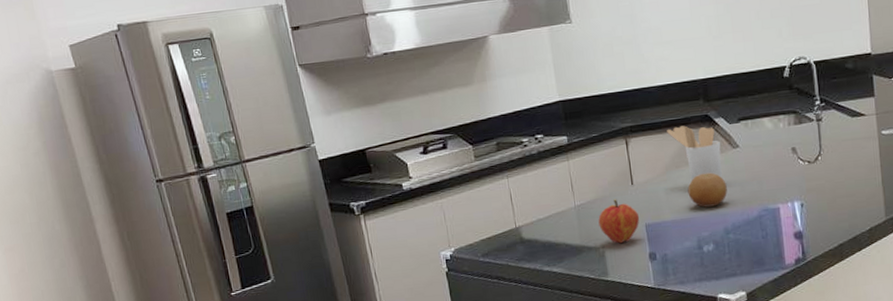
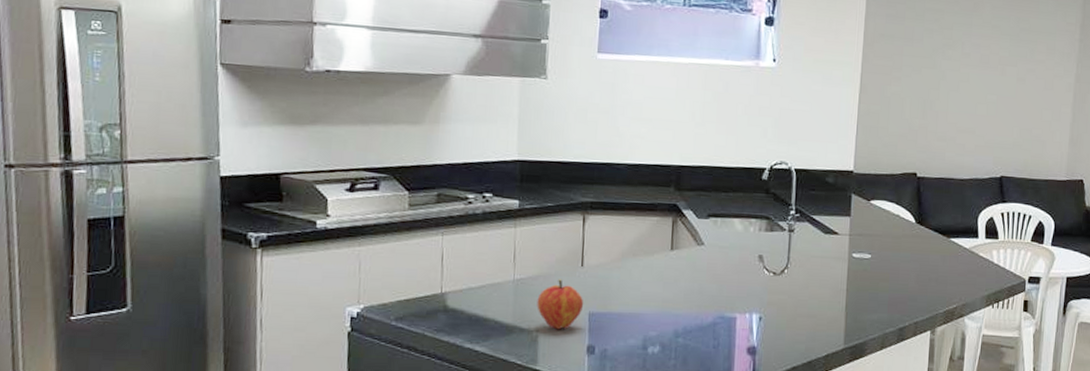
utensil holder: present [667,126,722,181] -> none [630,211,685,274]
fruit: present [687,172,727,208] -> none [641,266,684,305]

